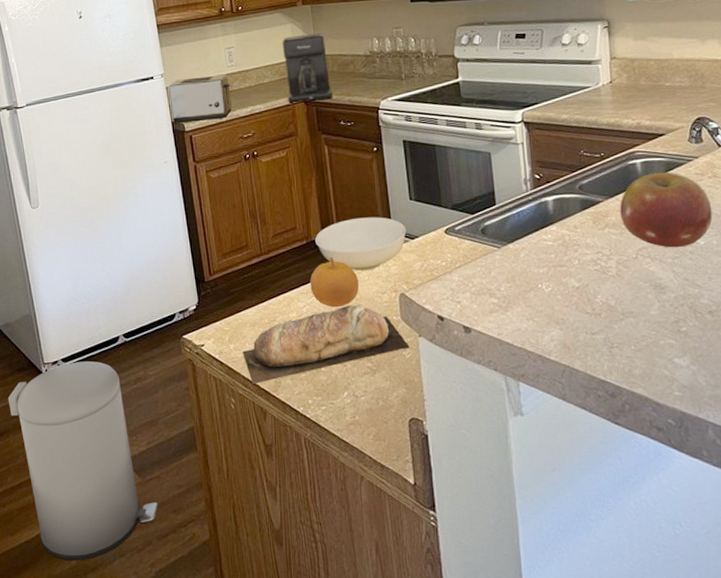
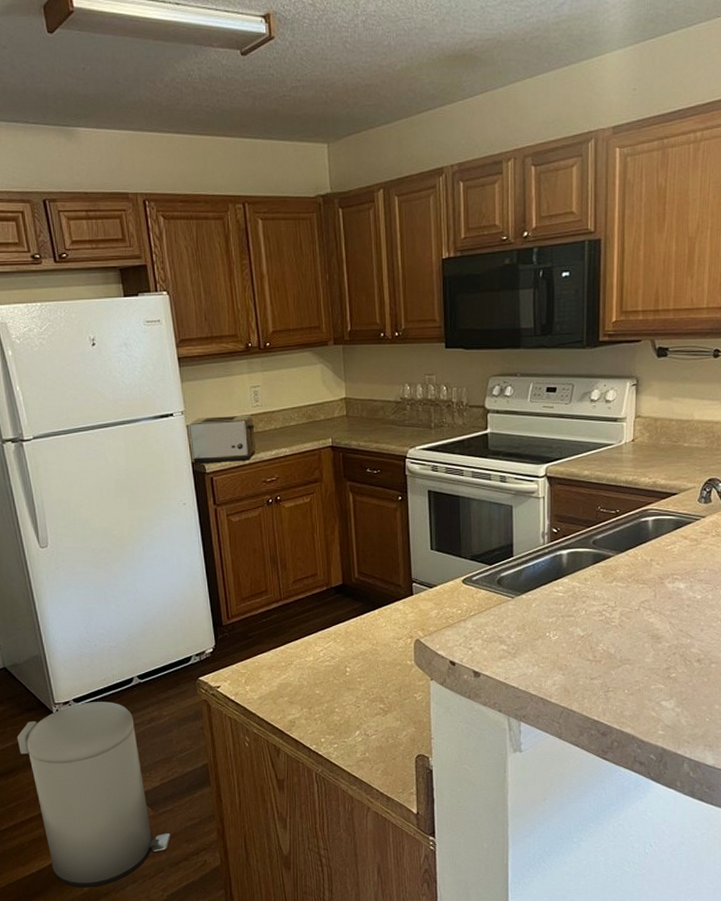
bread loaf: present [242,305,410,385] -> none [258,650,421,724]
coffee maker: present [282,33,332,103] -> none [310,376,360,448]
fruit: present [310,257,359,308] -> none [328,604,376,652]
bowl: present [315,217,407,271] -> none [335,565,426,617]
fruit: present [620,172,713,248] -> none [628,530,712,601]

